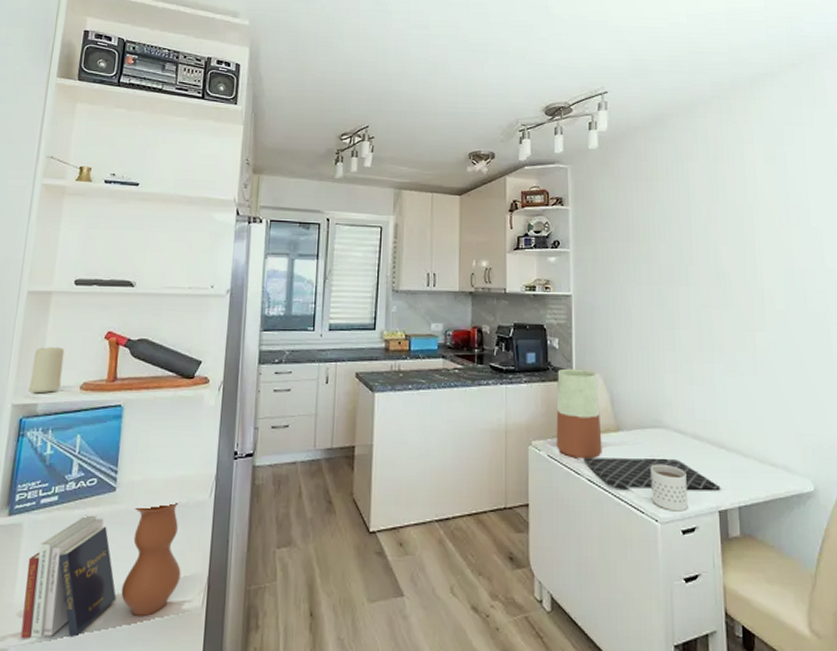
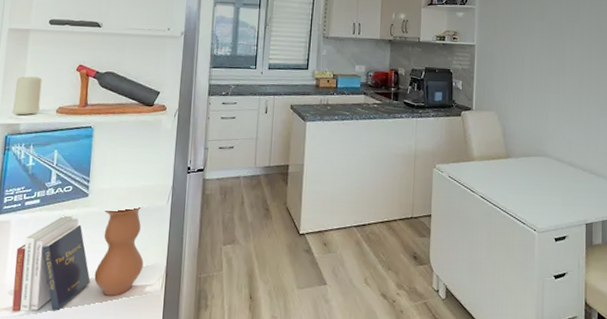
vase: present [556,368,602,459] -> none [456,106,494,180]
placemat: present [583,457,721,490] -> none [477,179,589,207]
mug: present [650,463,688,512] -> none [531,185,562,224]

